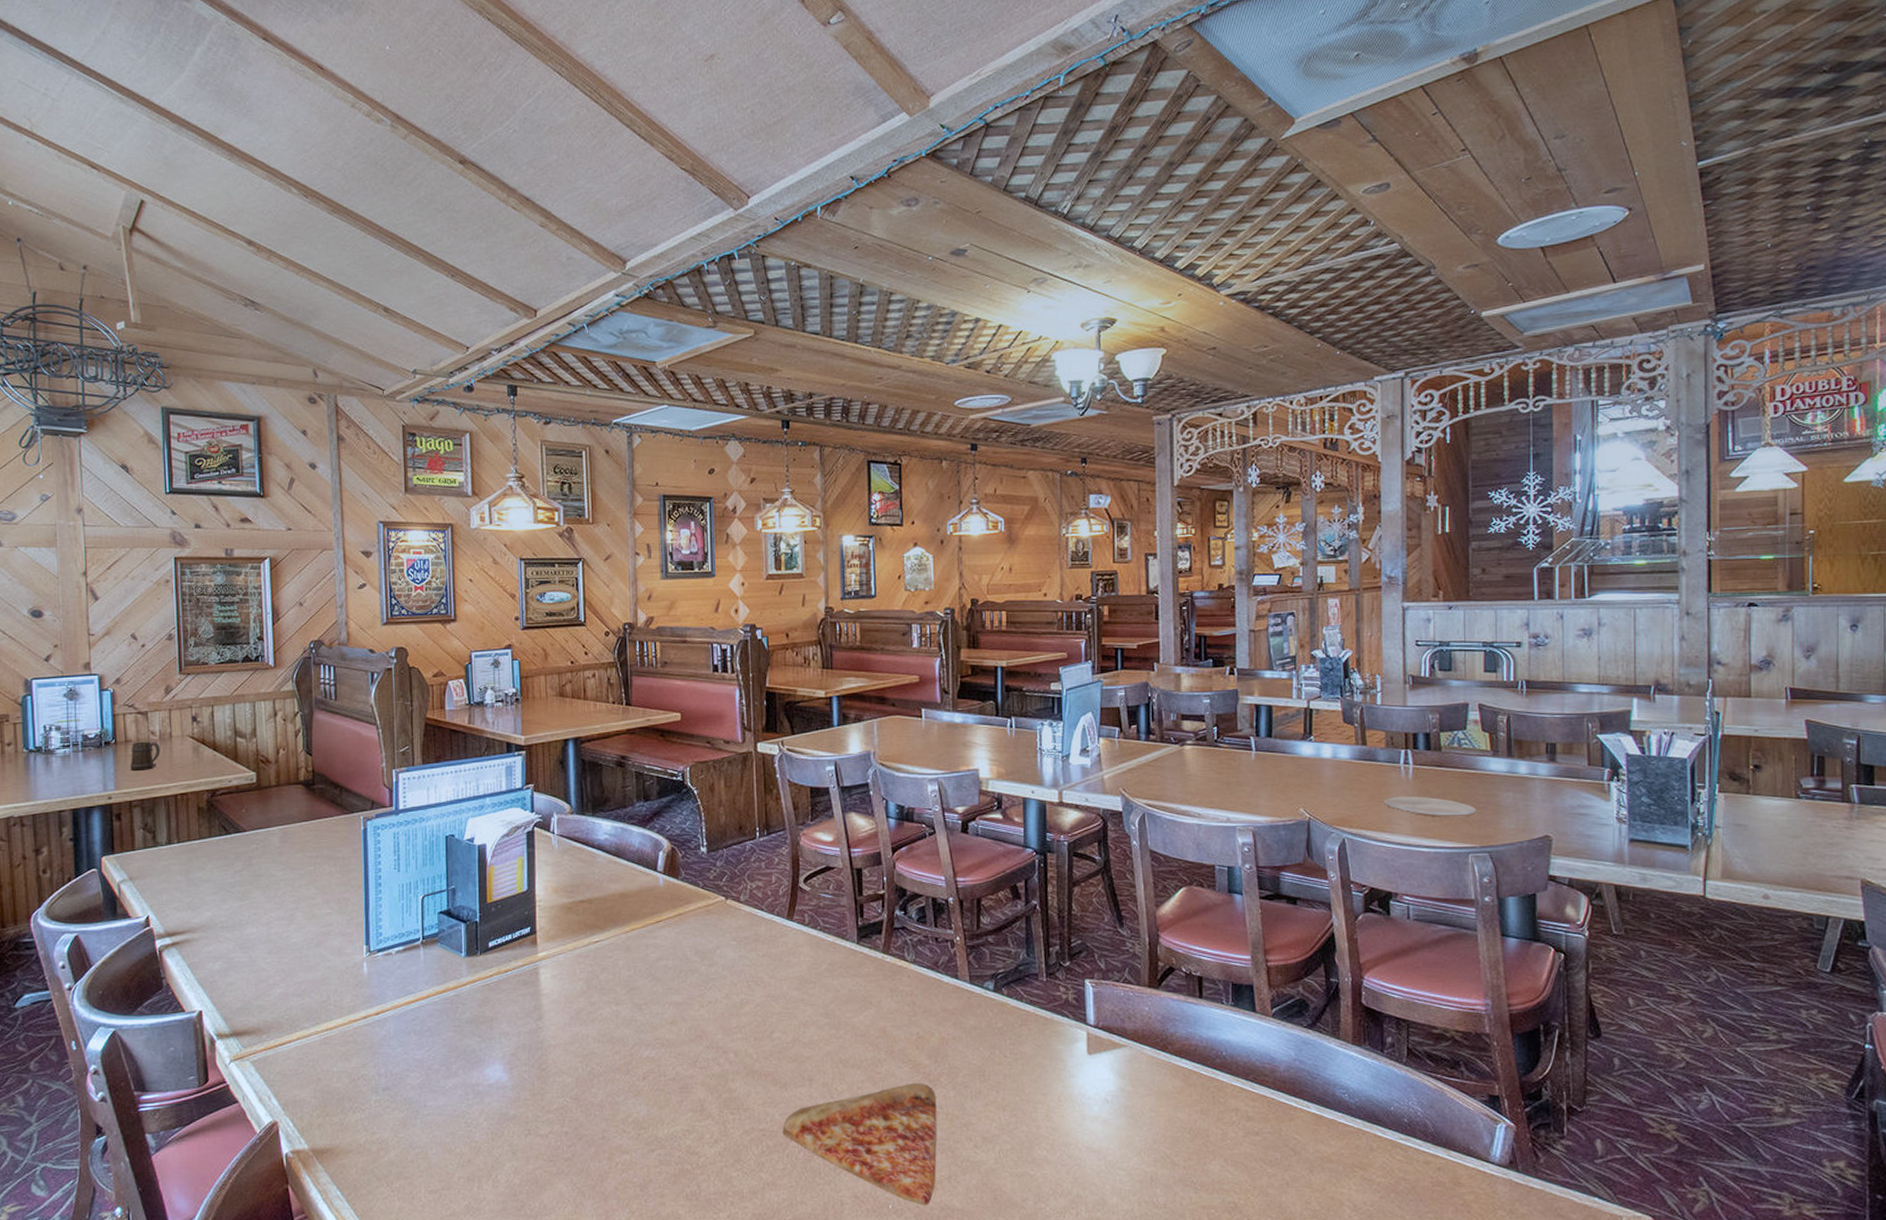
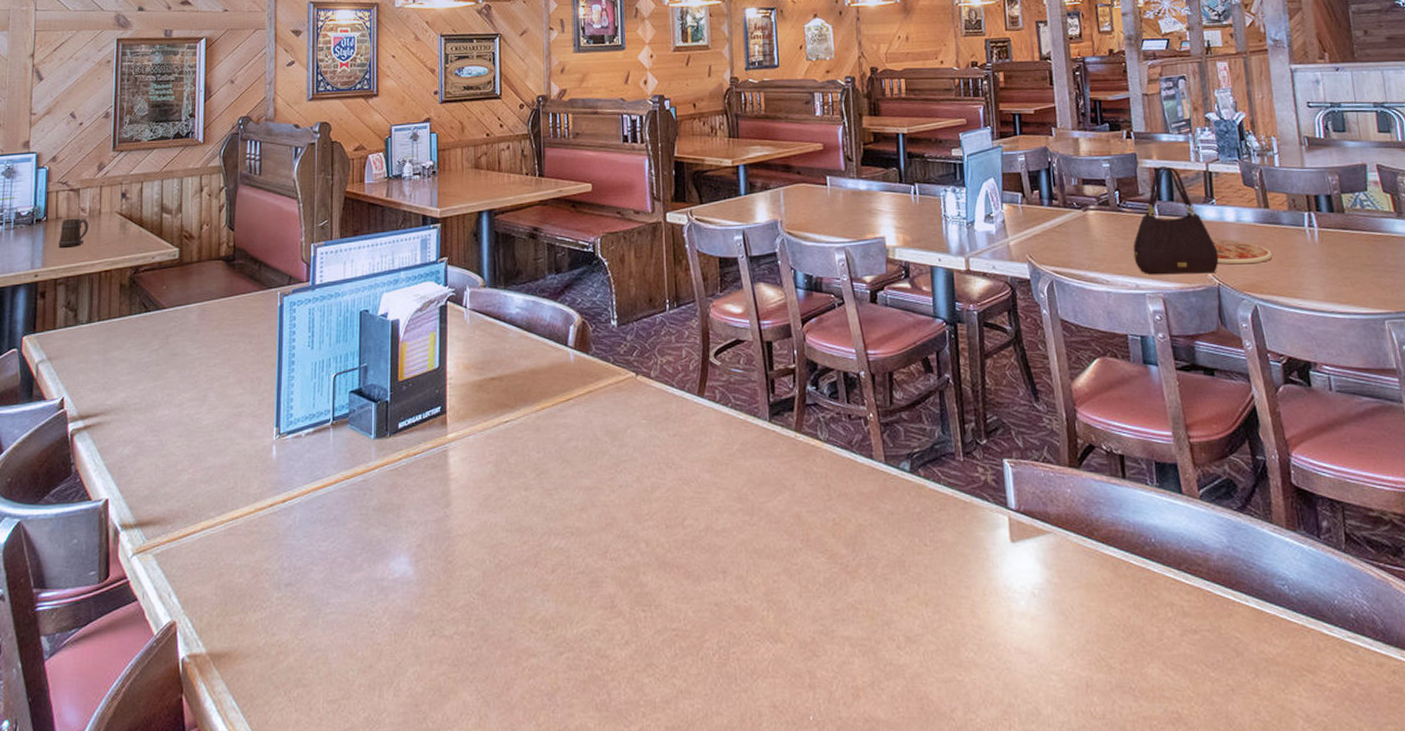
pizza slice: present [782,1083,937,1206] -> none [695,575,858,717]
handbag: none [1227,702,1311,808] -> present [1133,165,1219,274]
pizza: none [1306,773,1365,800] -> present [1211,238,1272,265]
plate: present [1383,796,1476,818] -> none [1292,260,1388,282]

